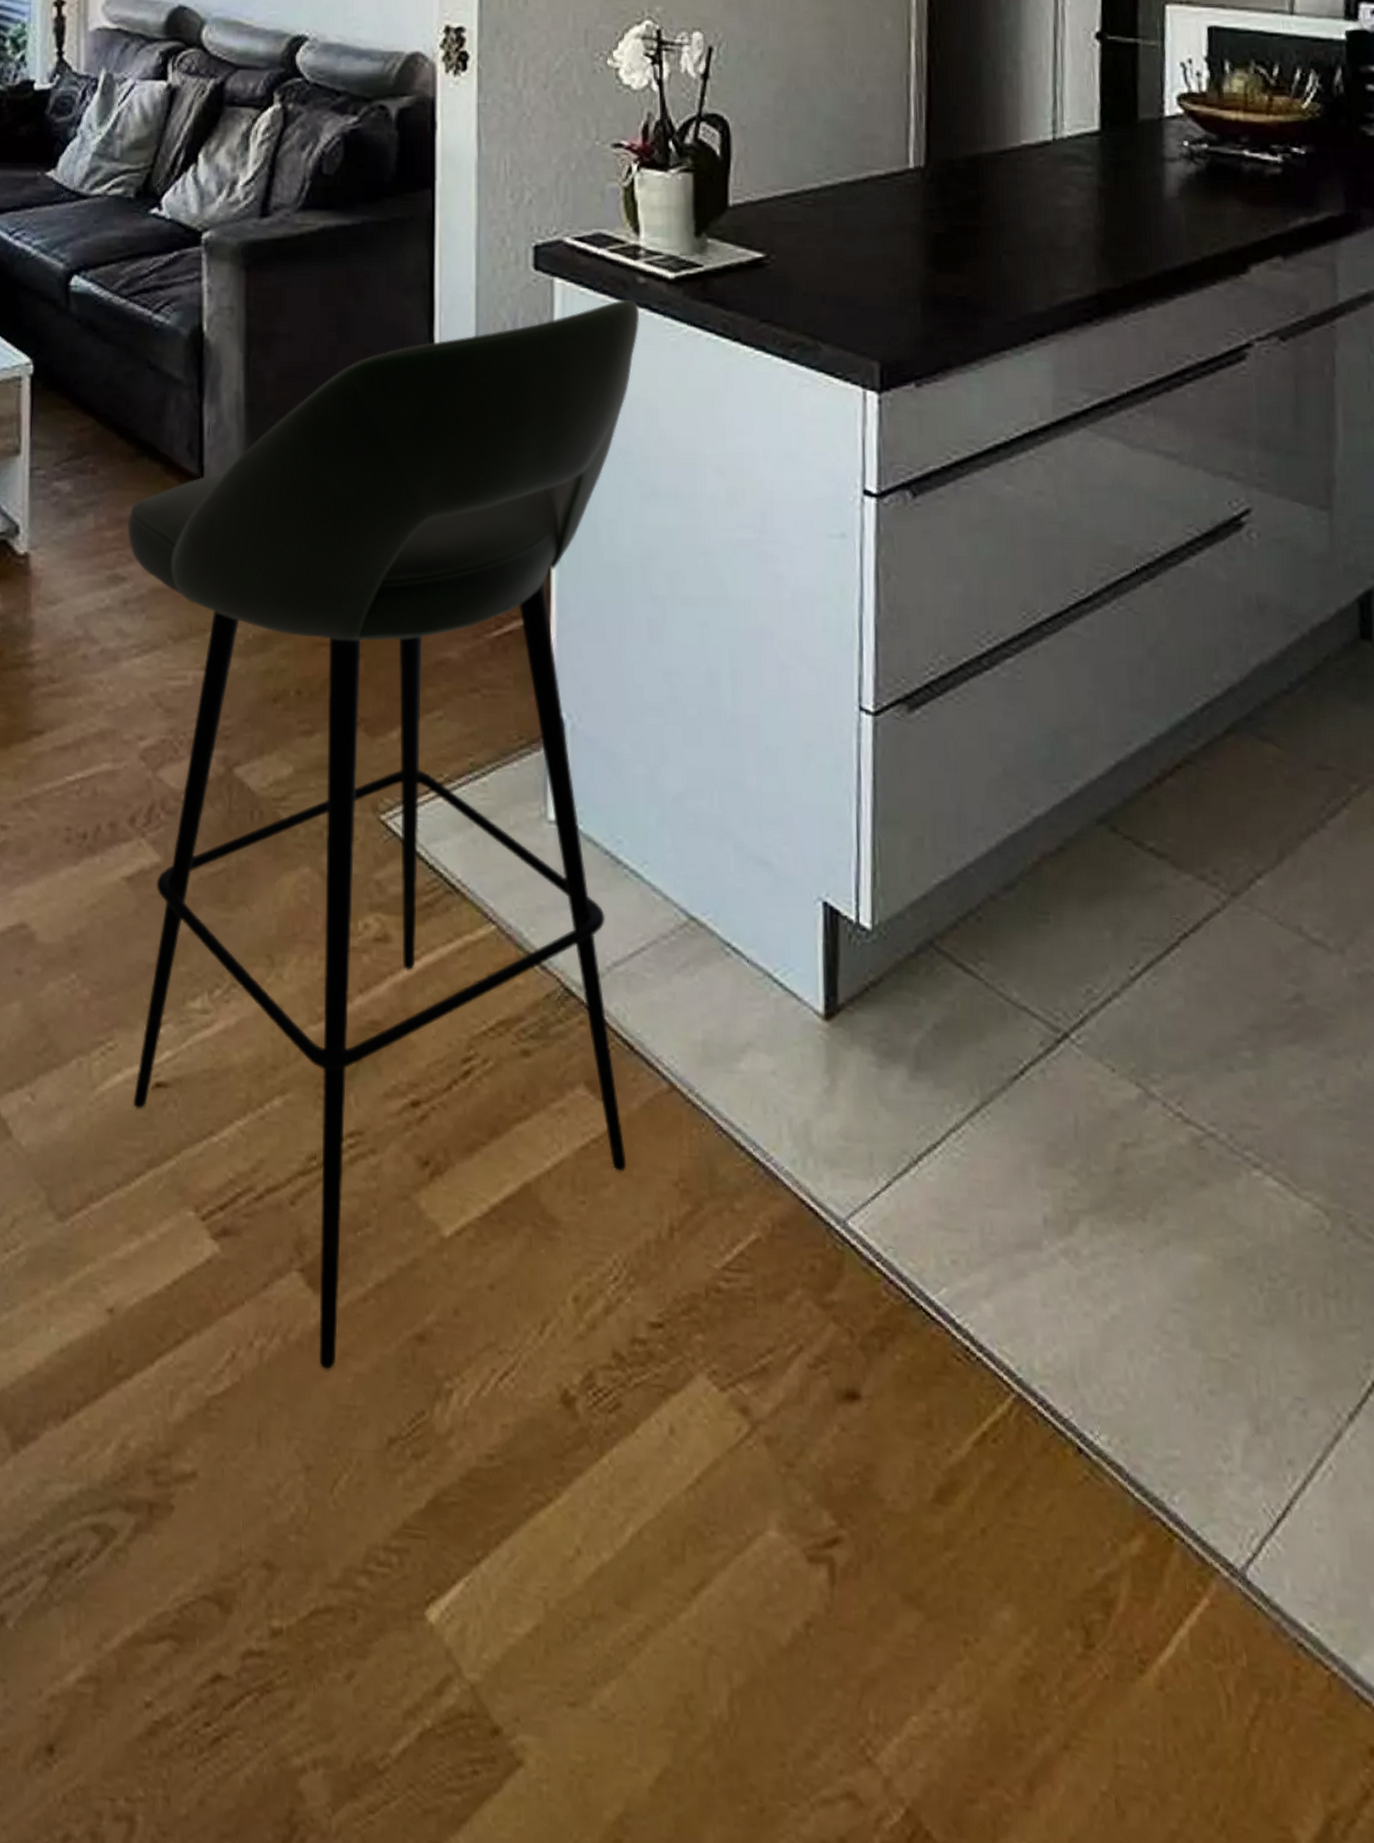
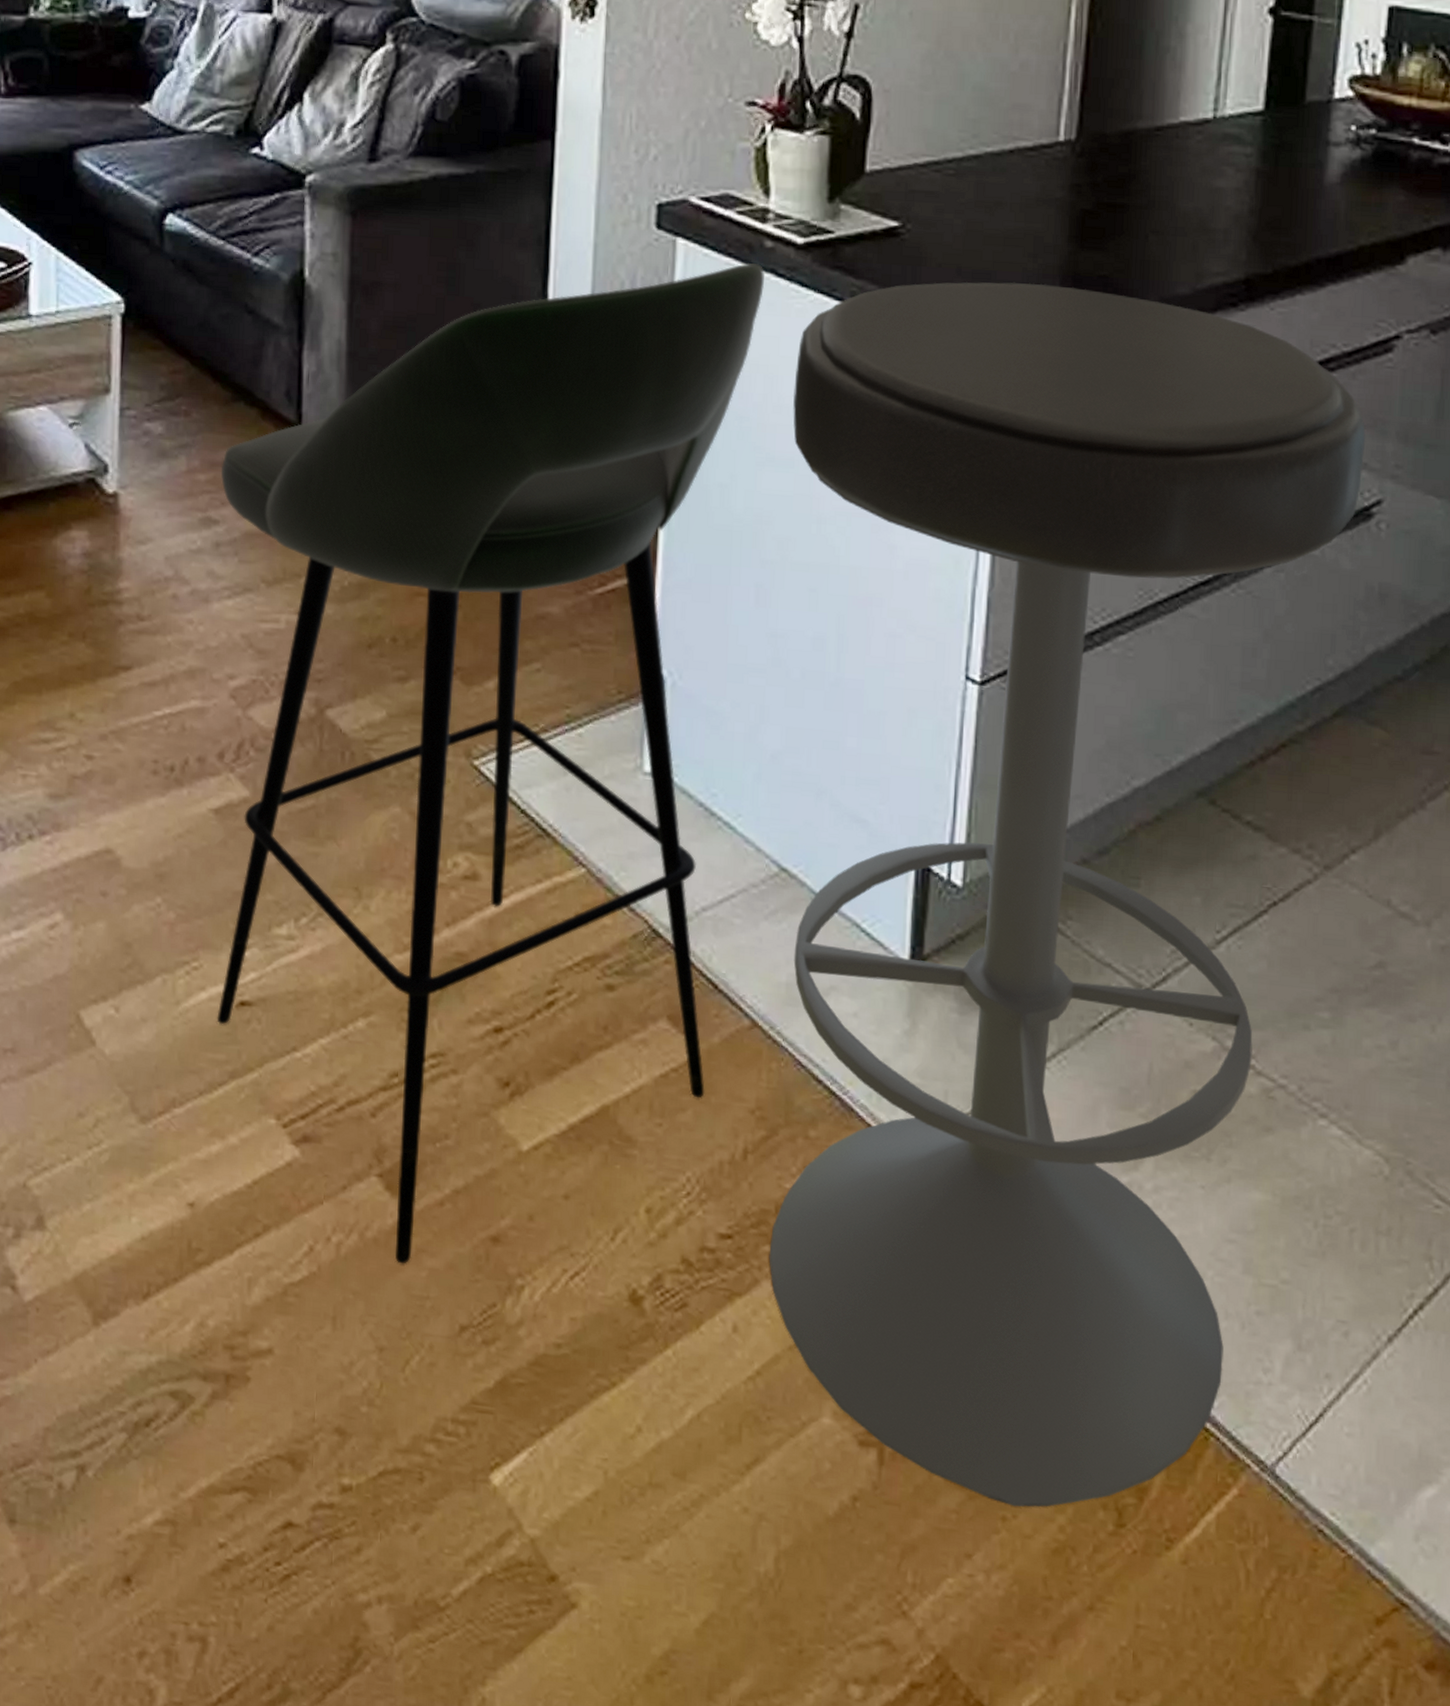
bar stool: none [673,307,1229,1628] -> present [769,282,1366,1507]

